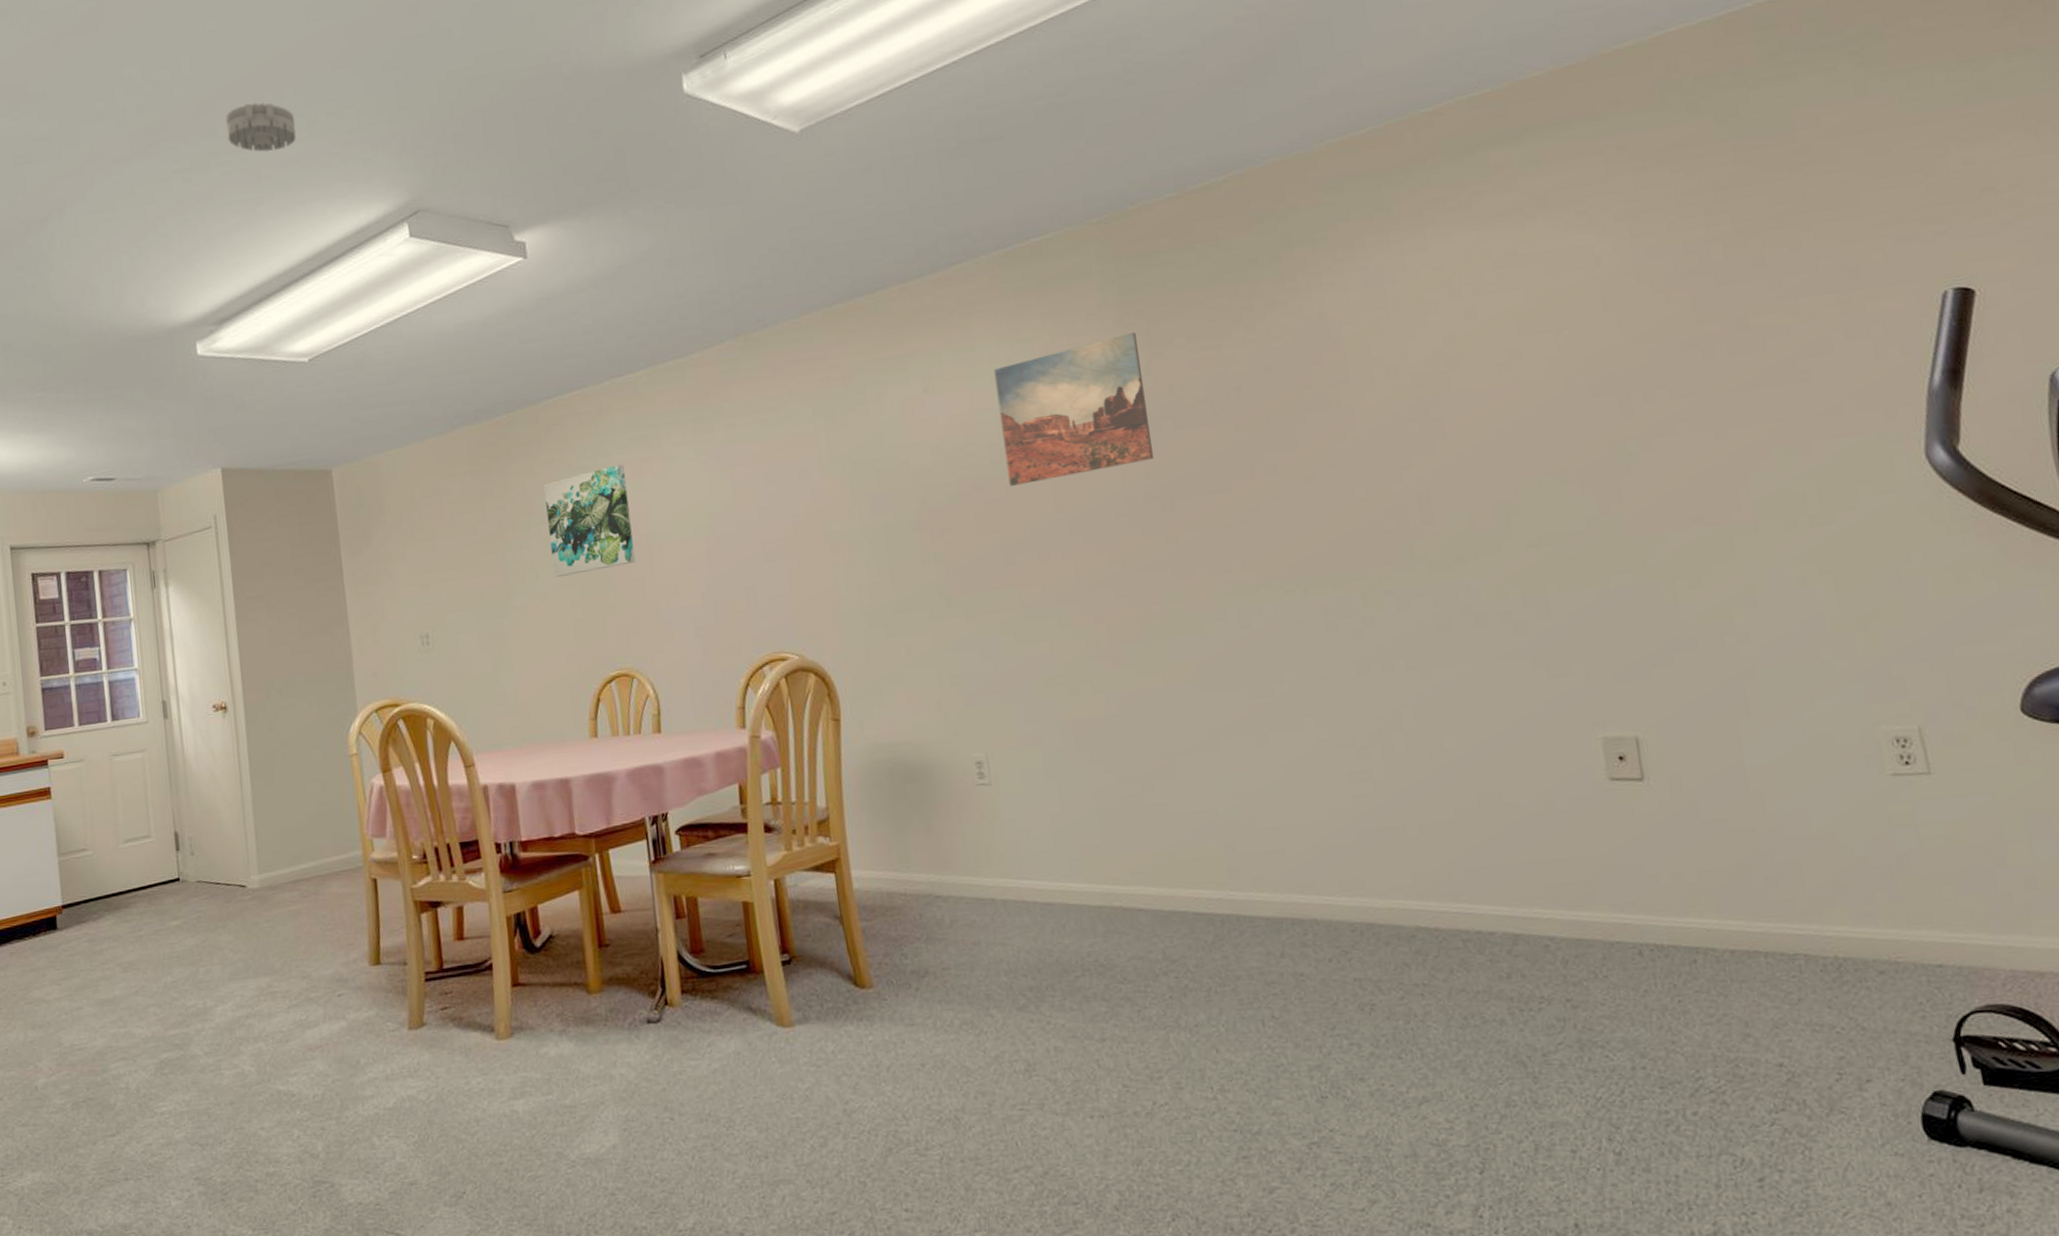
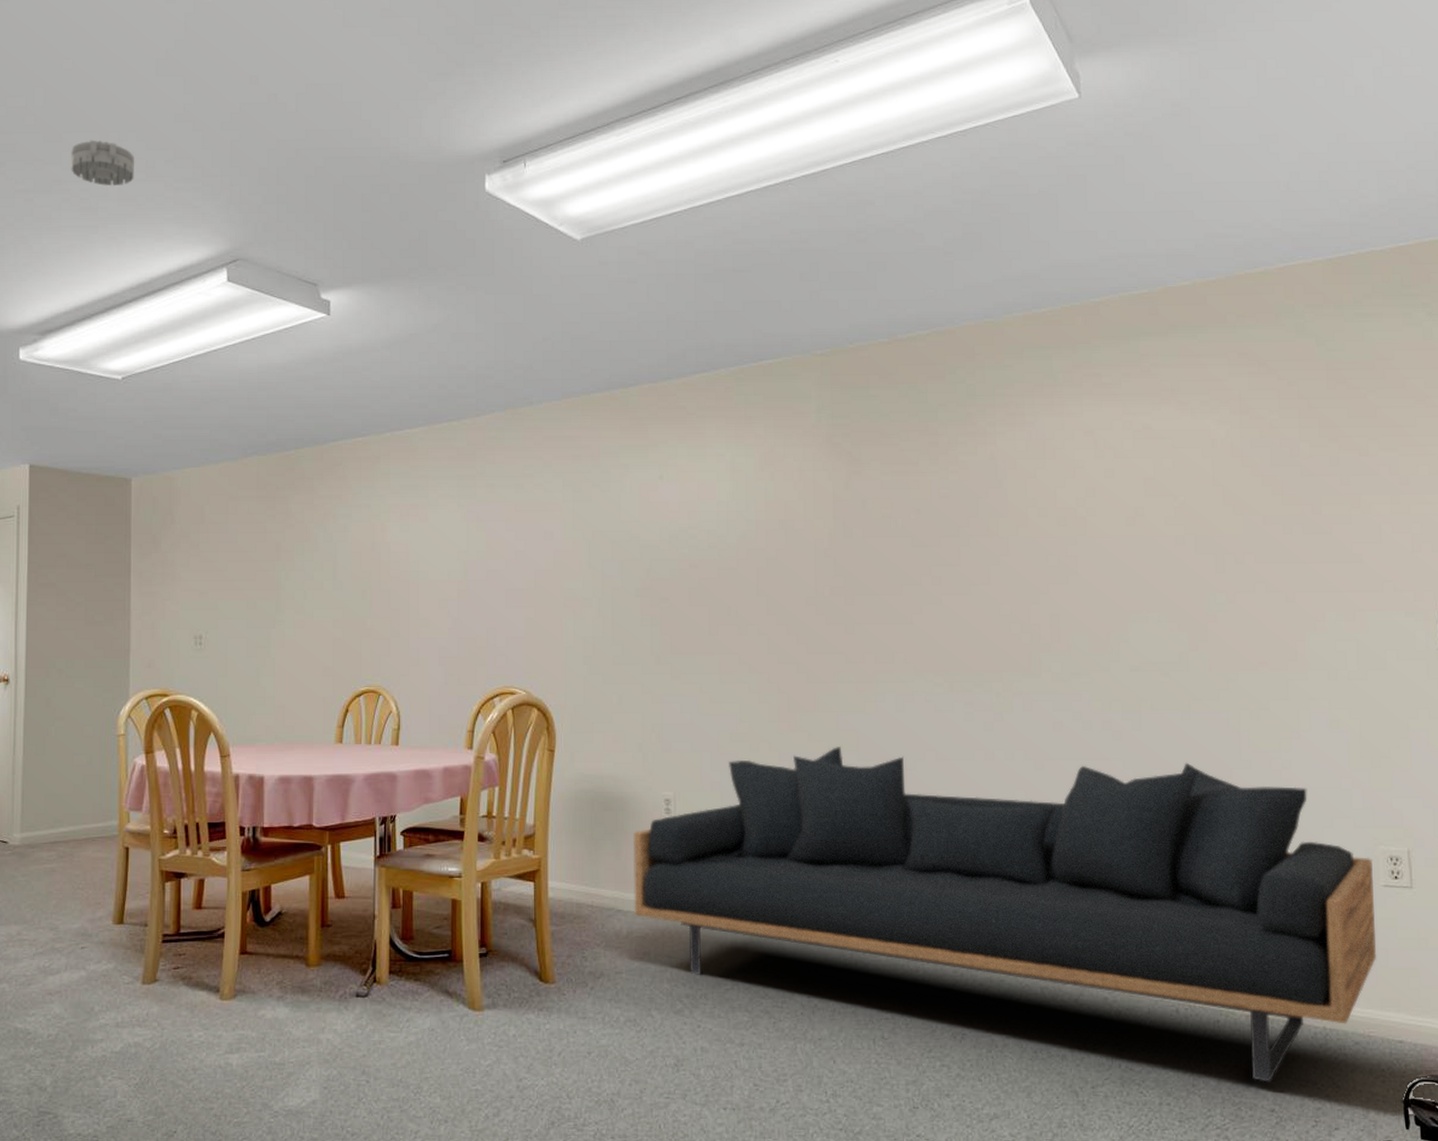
wall art: present [544,464,635,577] -> none [321,507,394,599]
sofa: none [943,650,1895,1031] -> present [633,747,1377,1082]
wall art: present [993,333,1153,486] -> none [720,452,843,568]

